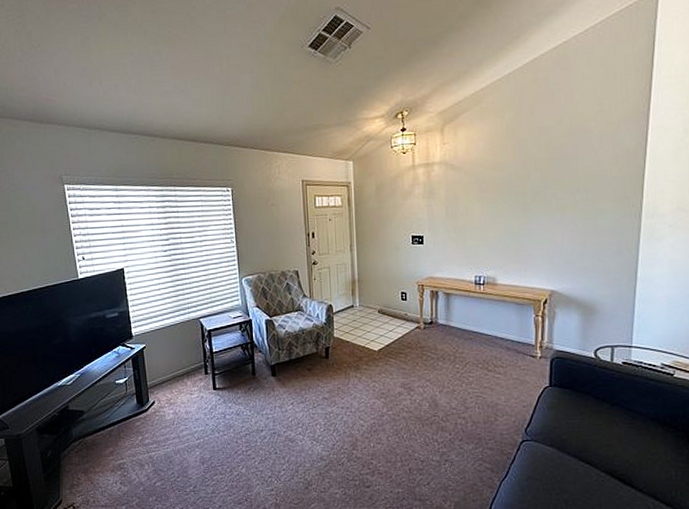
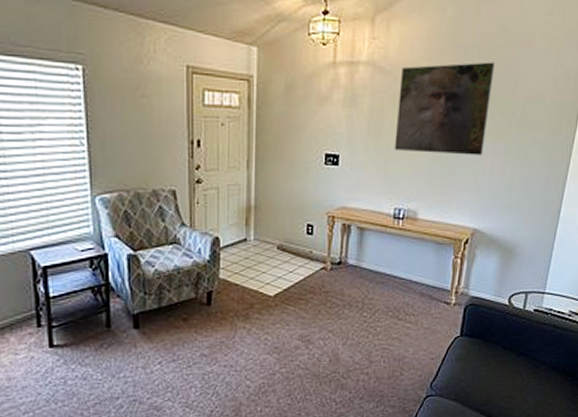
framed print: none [469,150,554,229] -> present [394,62,495,156]

